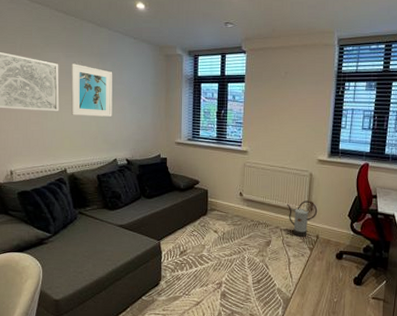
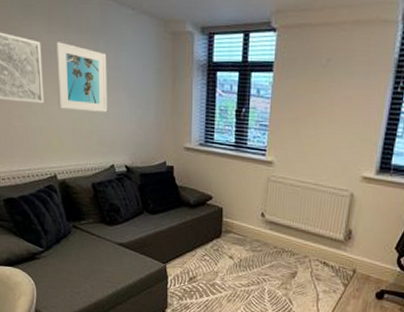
watering can: present [287,200,318,237] -> none [319,227,357,270]

